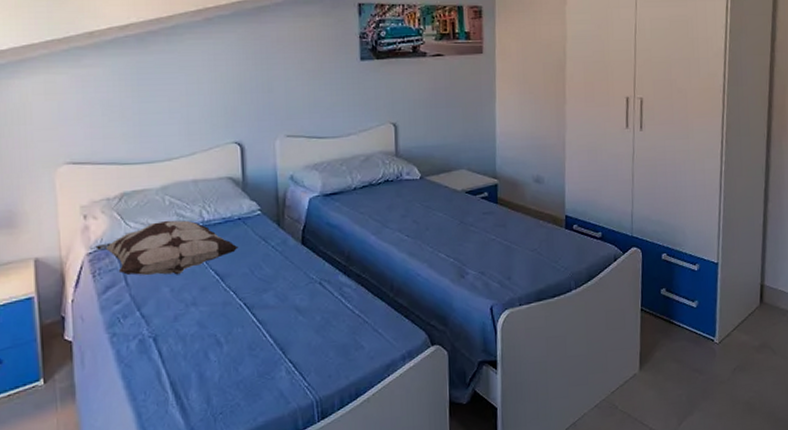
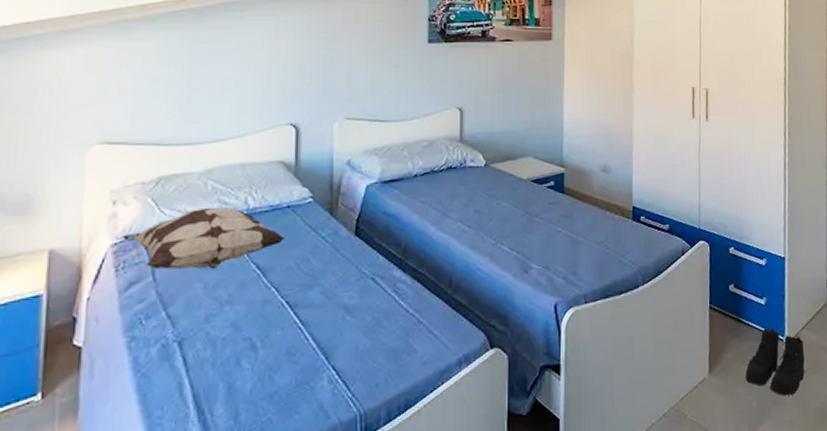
boots: none [675,329,735,391] -> present [745,328,805,396]

